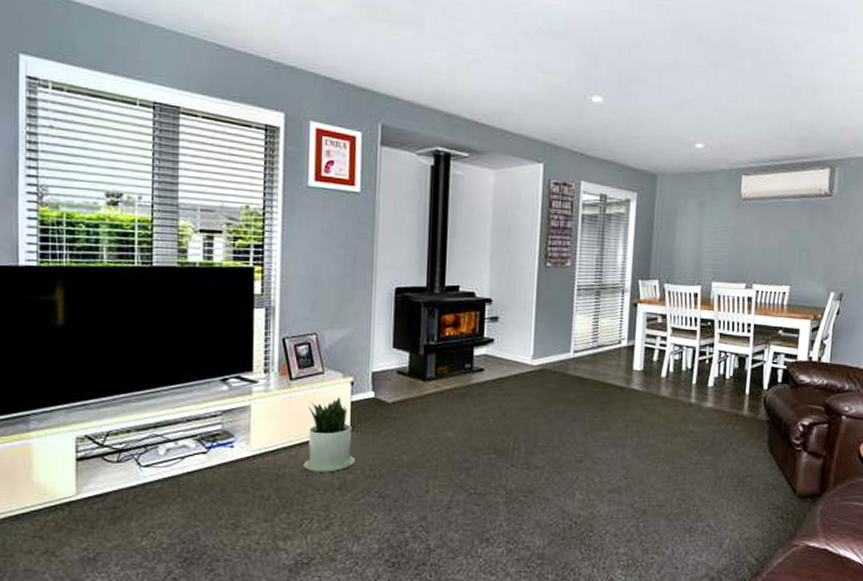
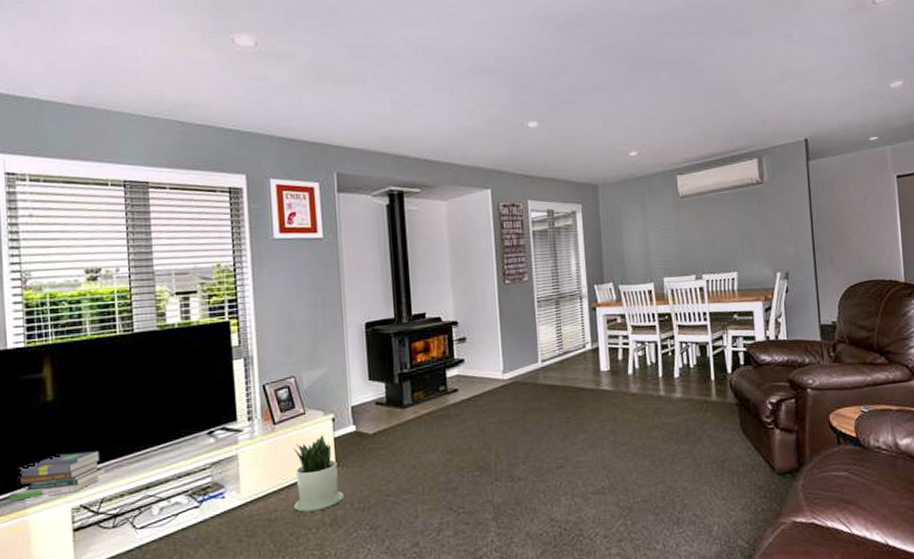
books: none [12,381,113,423] -> present [9,451,105,502]

